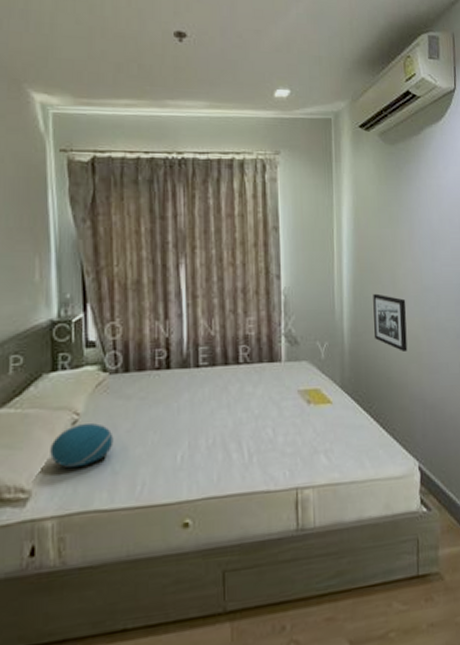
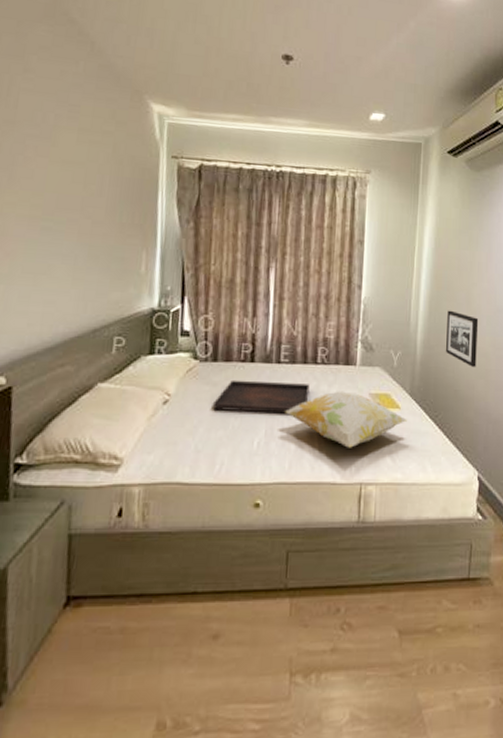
cushion: present [50,423,114,468] -> none [142,404,199,443]
serving tray: none [127,386,233,426] -> present [212,379,310,414]
decorative pillow: none [209,390,341,452] -> present [285,391,408,448]

